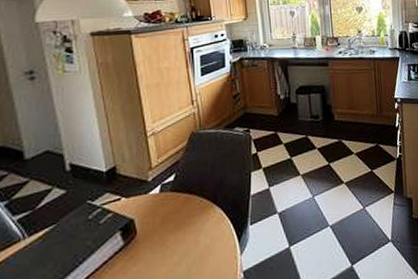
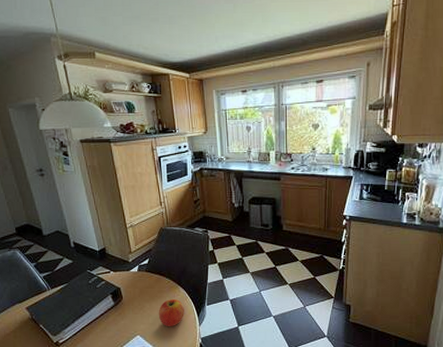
fruit: none [186,222,221,264] -> present [158,298,184,326]

